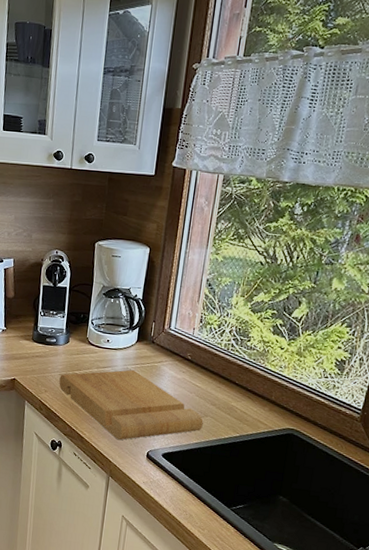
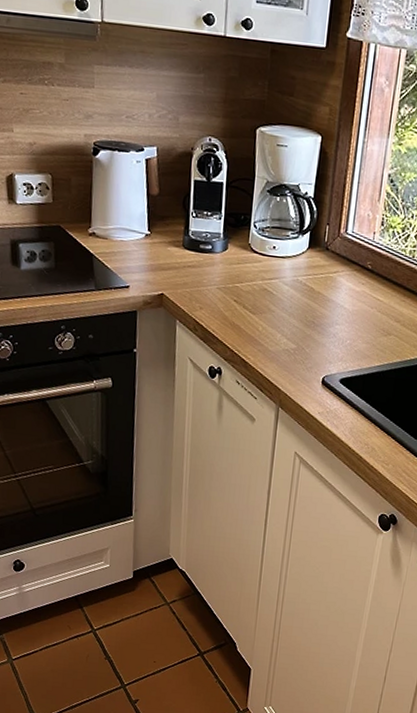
cutting board: present [59,370,204,440] -> none [217,281,386,365]

